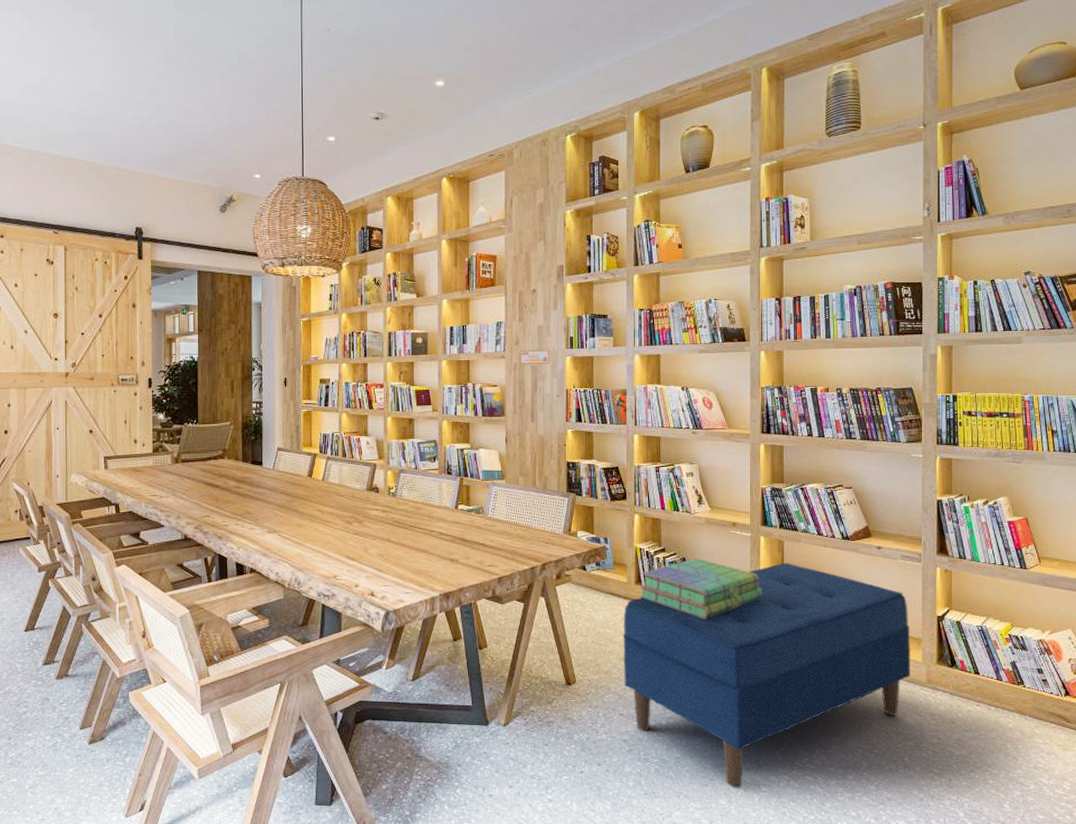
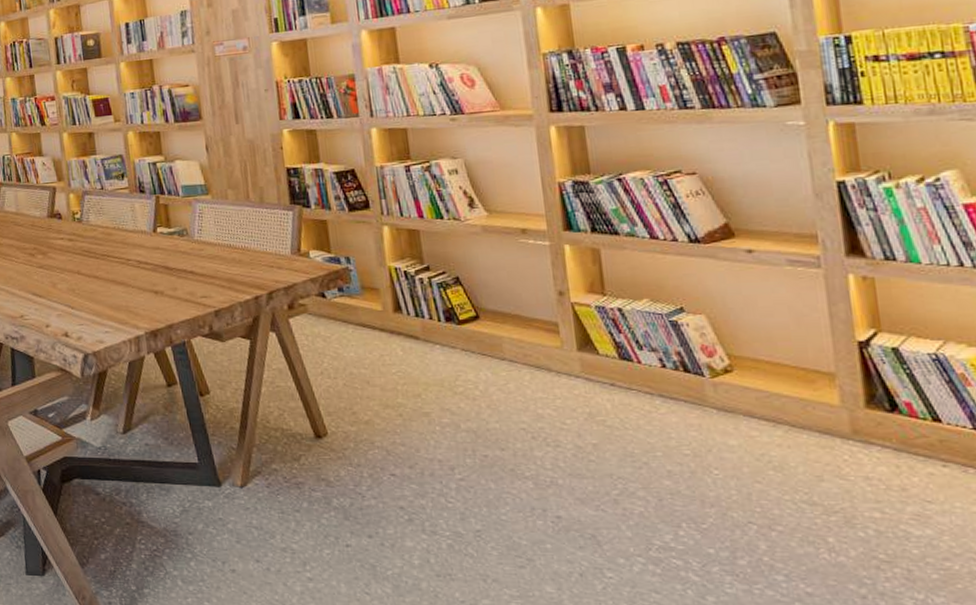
bench: present [623,563,910,788] -> none [382,277,823,572]
stack of books: present [639,558,763,619] -> none [400,276,577,354]

